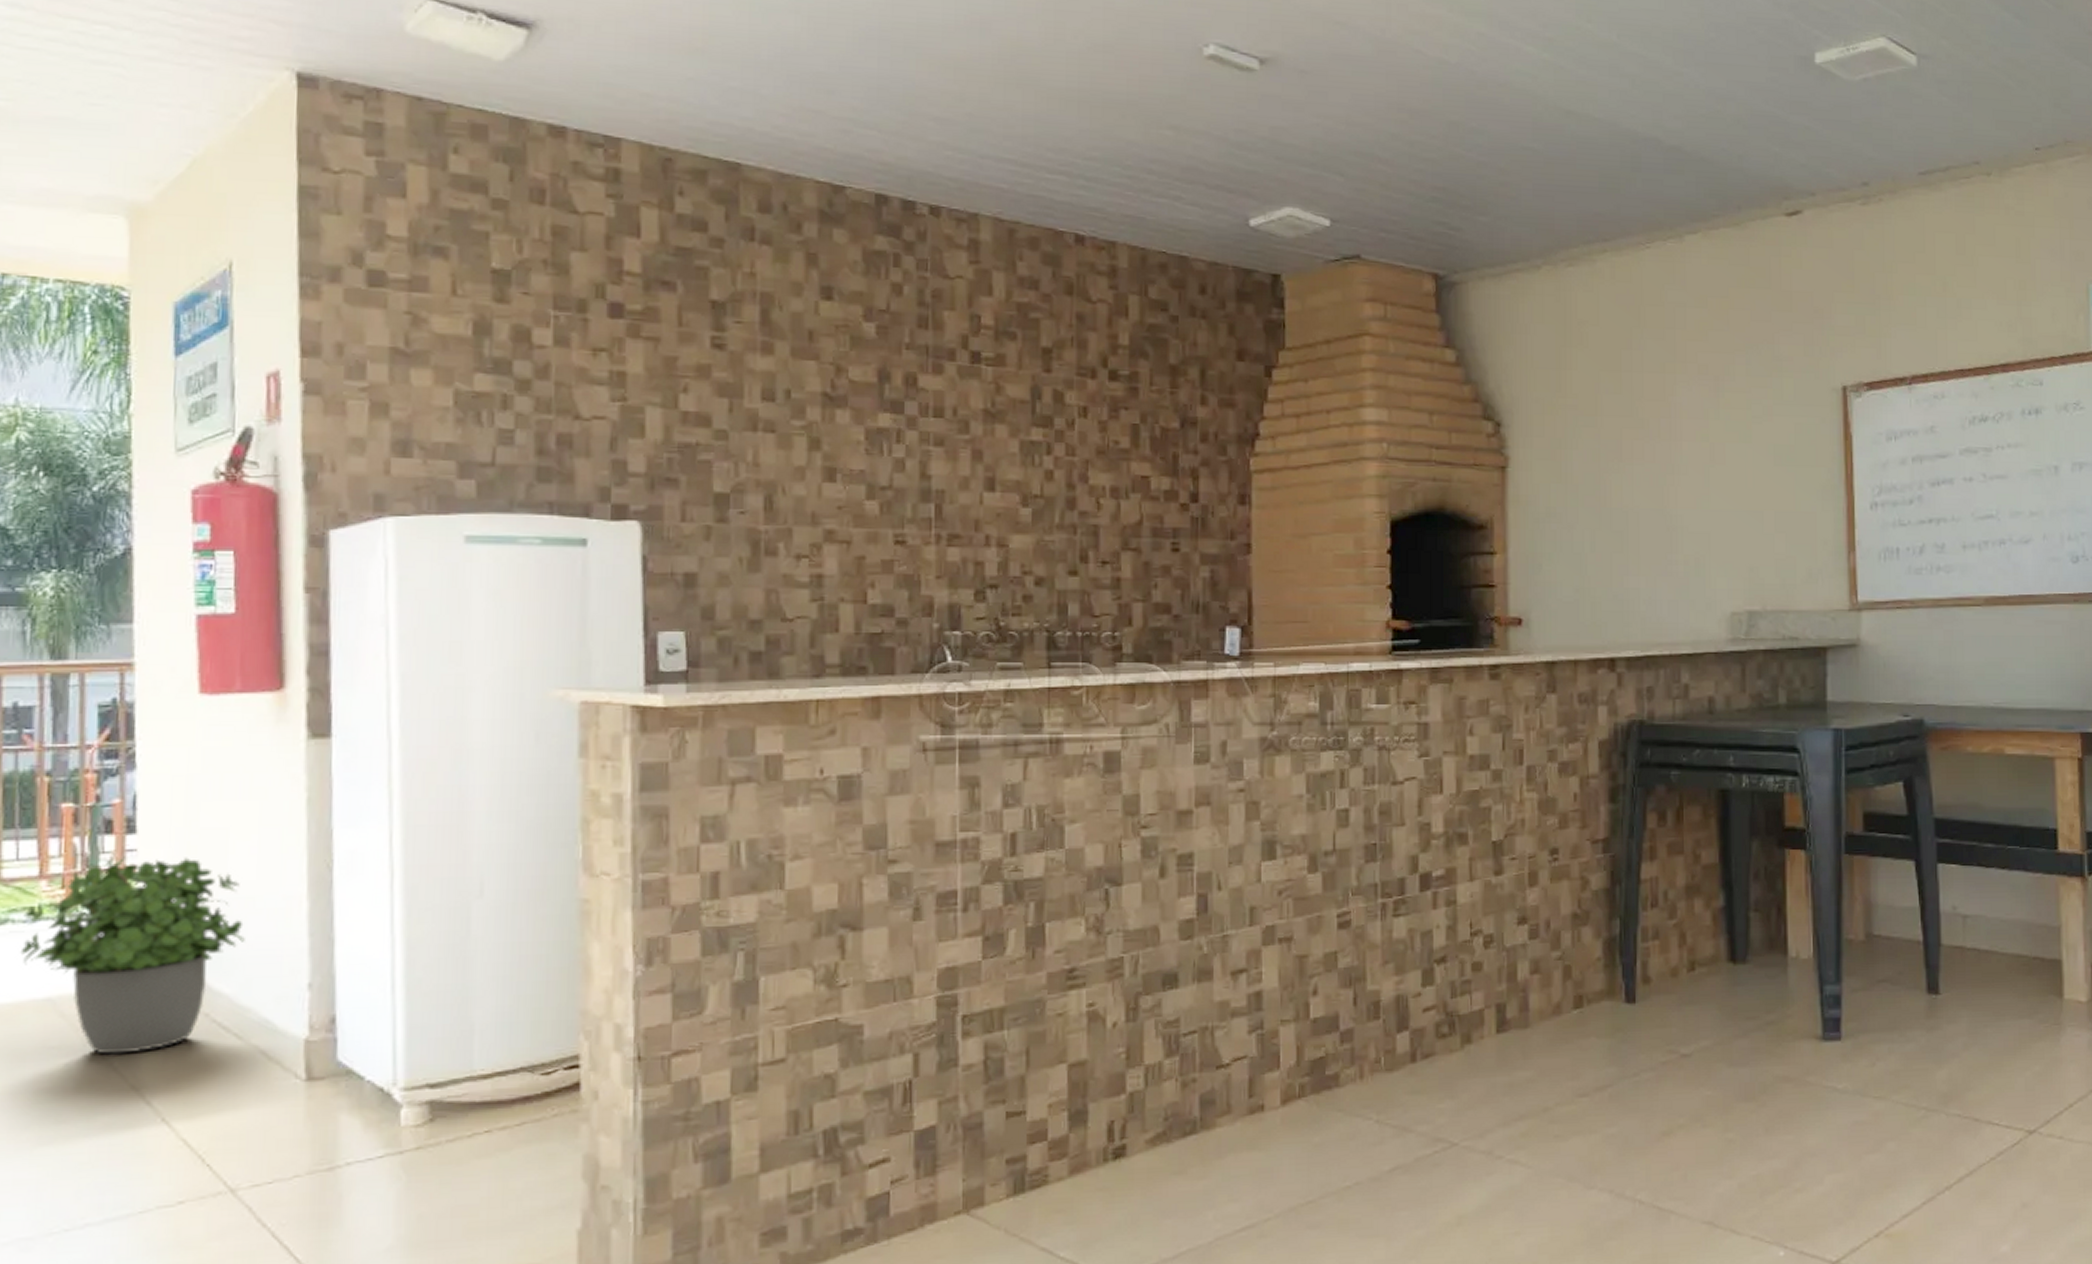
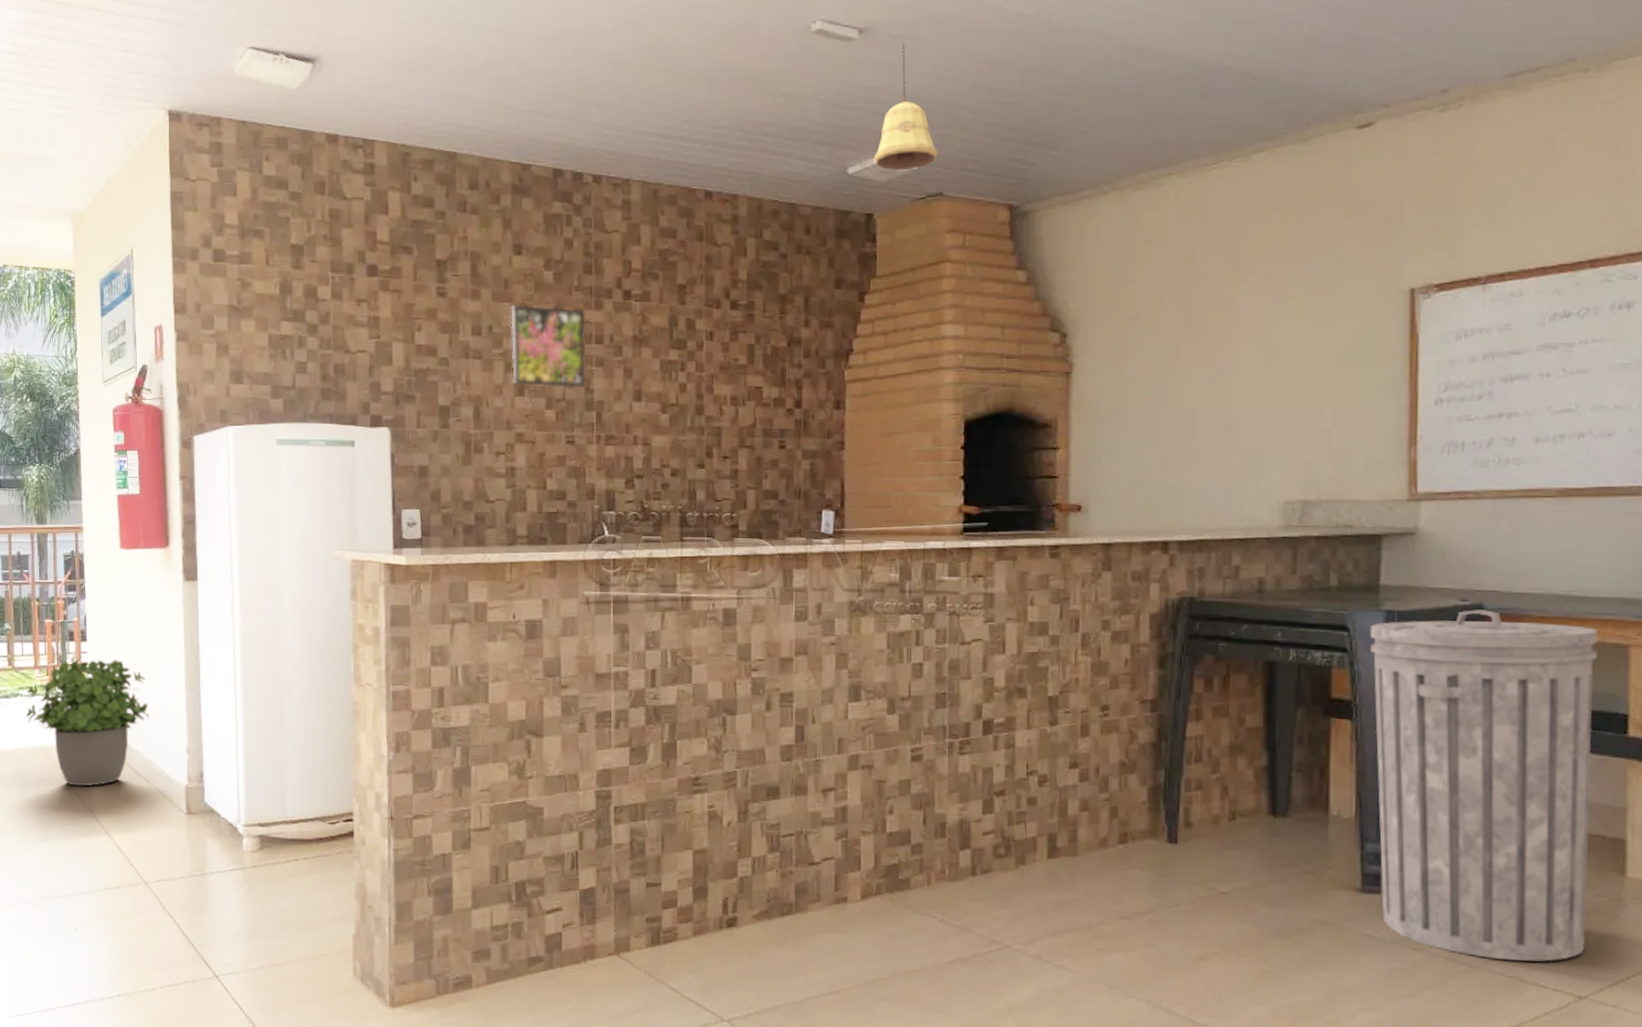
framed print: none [817,364,921,474] -> present [511,305,586,389]
pendant light: none [1279,80,1354,226] -> present [873,43,938,171]
trash can: none [1819,725,2032,1101] -> present [1369,610,1598,962]

